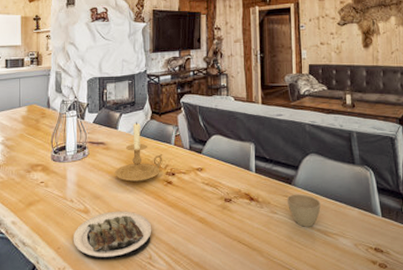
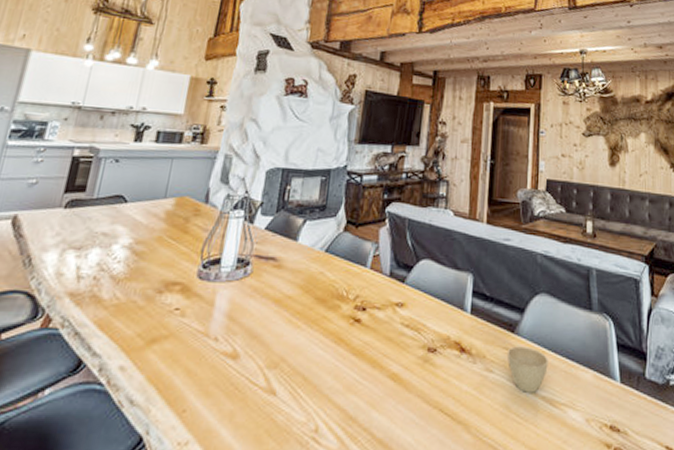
plate: present [73,211,152,261] -> none [207,358,325,433]
candle holder: present [114,121,163,182] -> none [283,232,354,317]

